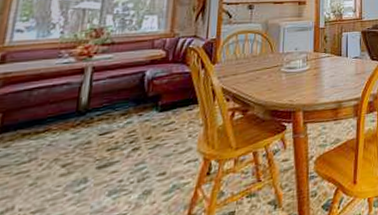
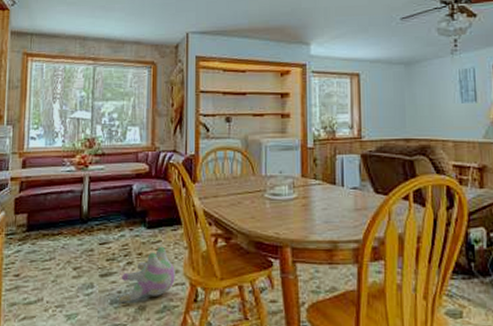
plush toy: none [119,127,188,193] -> present [119,246,175,304]

